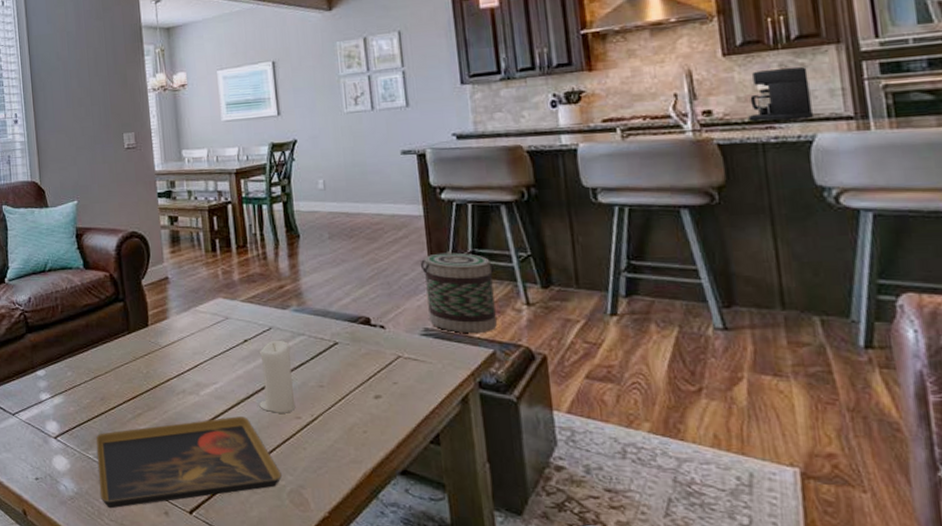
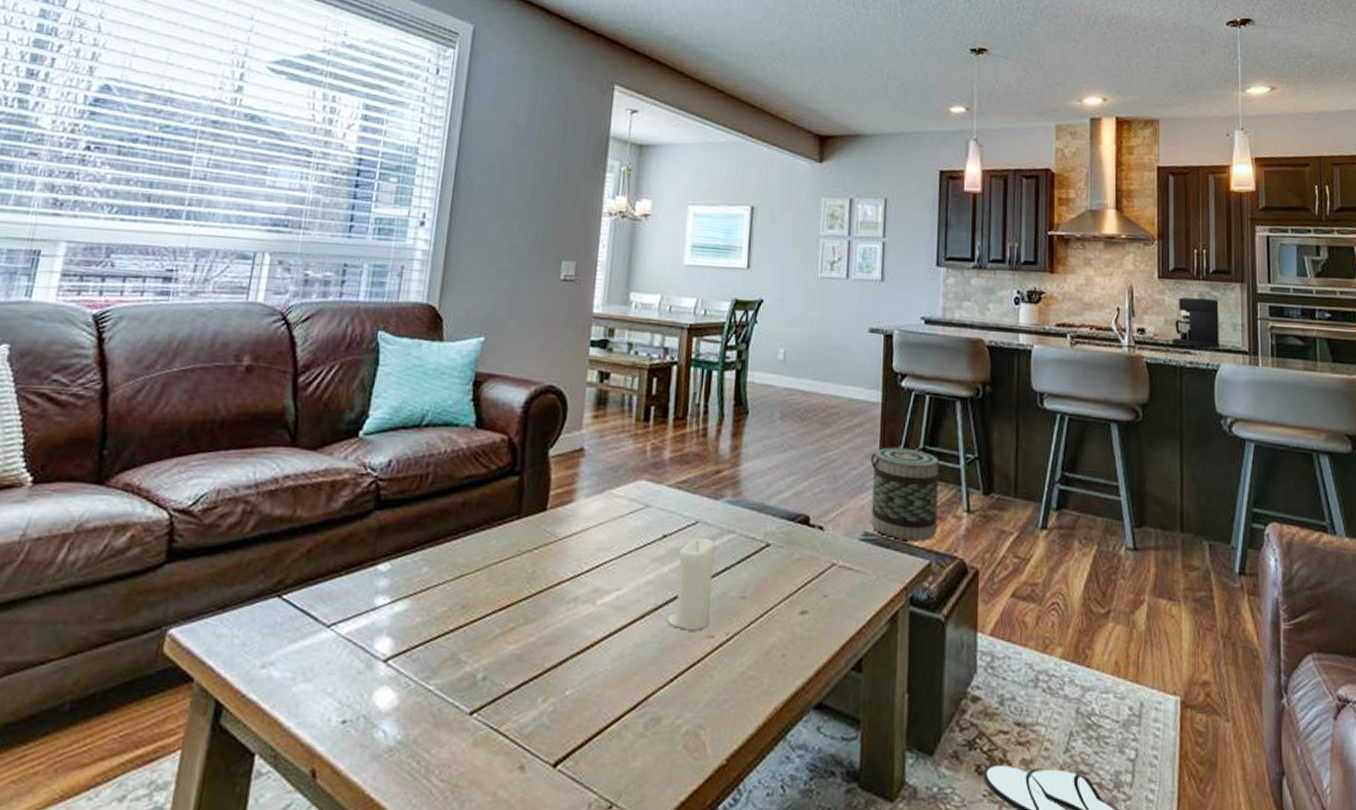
decorative tray: present [95,416,282,509] -> none [433,634,679,764]

